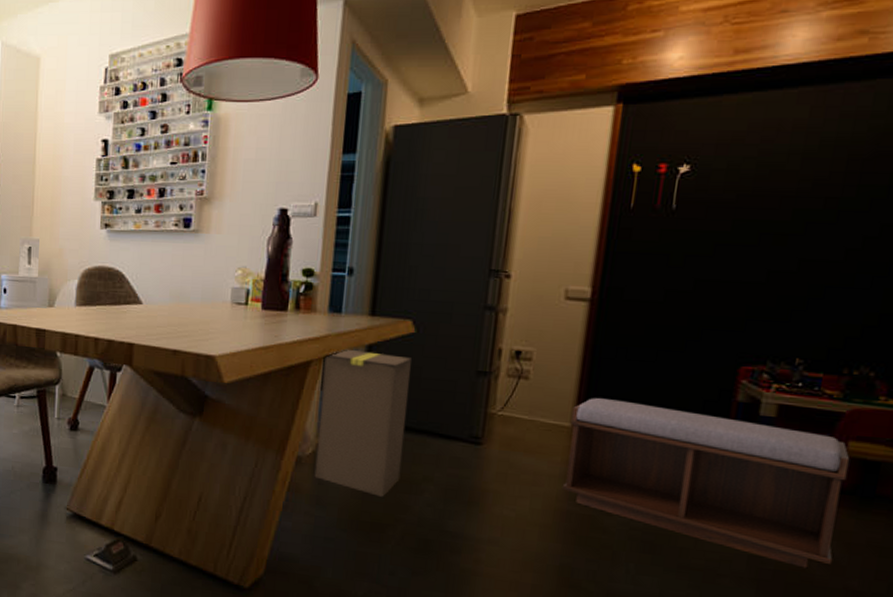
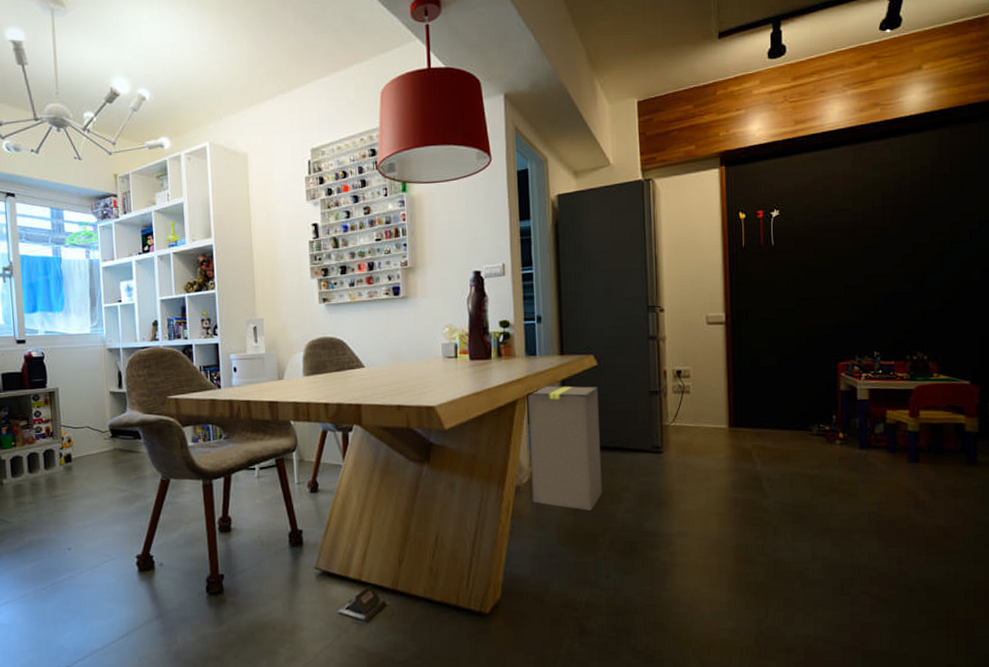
bench: present [562,398,850,568] -> none [726,401,924,516]

